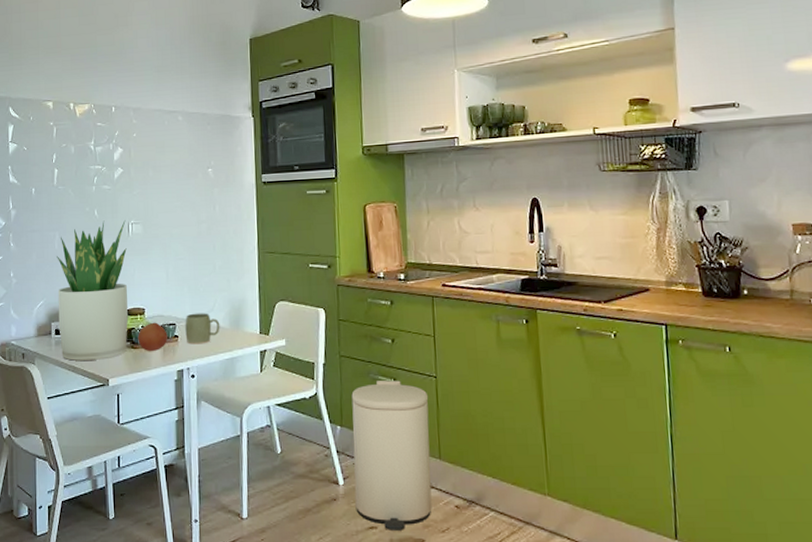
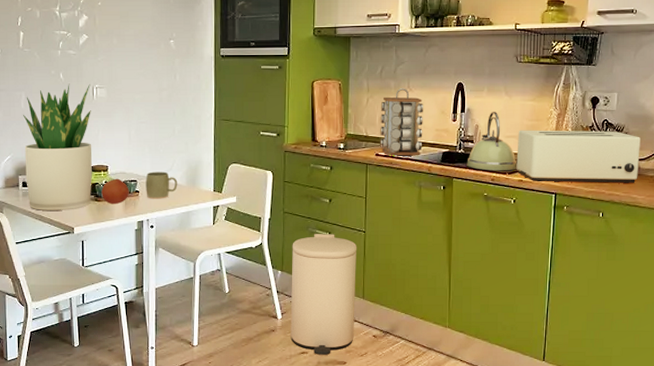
spice rack: none [443,208,496,287] -> present [380,88,423,157]
kettle: none [551,229,614,300] -> present [467,112,517,171]
toaster: none [610,246,769,312] -> present [516,130,640,184]

